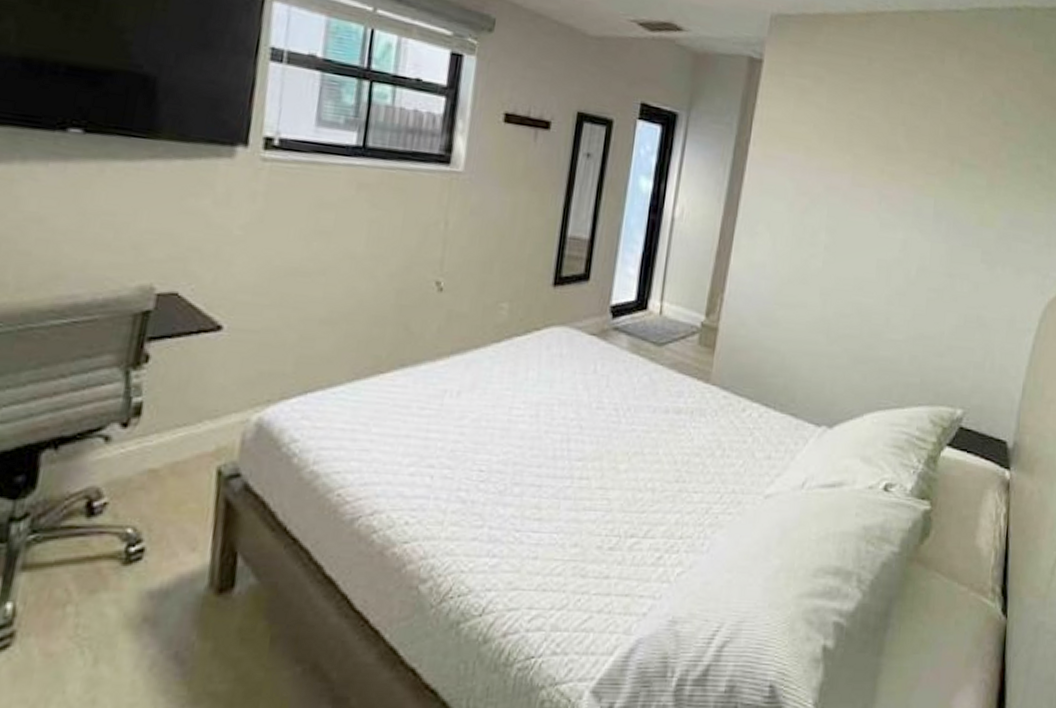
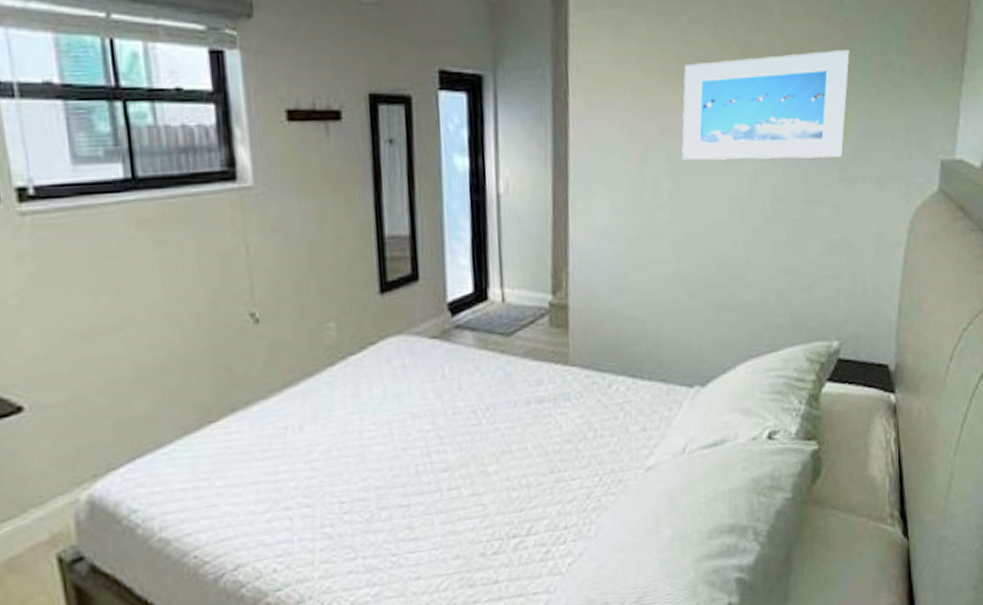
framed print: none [841,136,1005,242] -> present [681,50,850,161]

